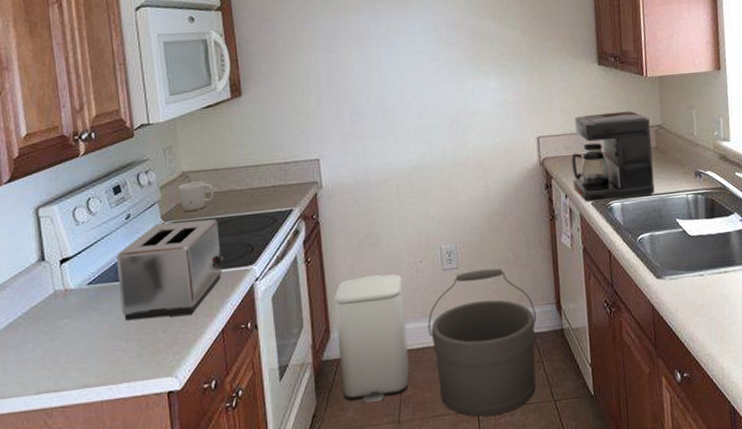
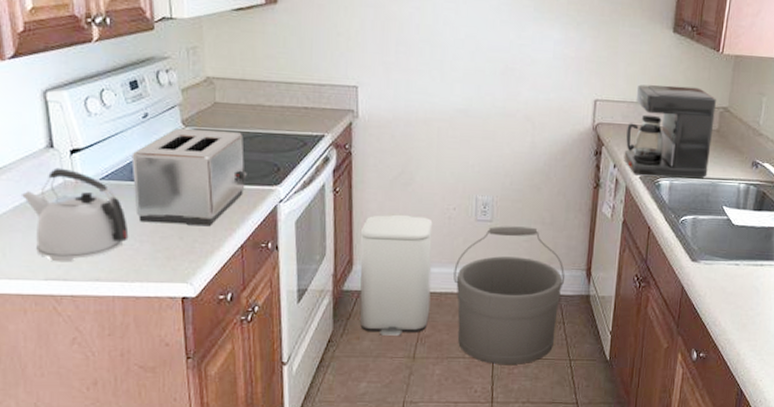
kettle: none [14,278,115,374] -> present [20,167,129,263]
mug: present [178,181,215,211] -> none [201,89,241,120]

